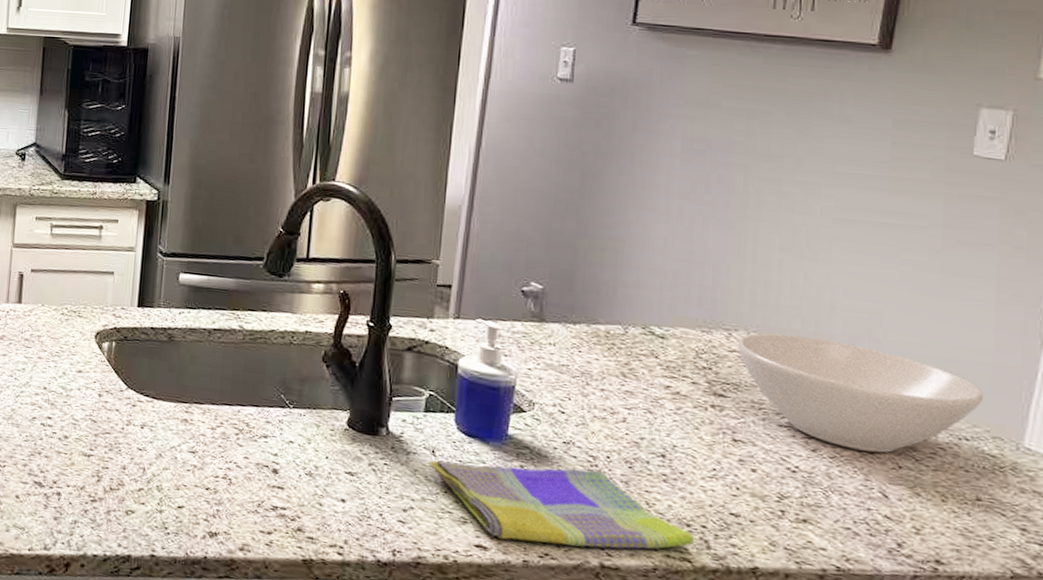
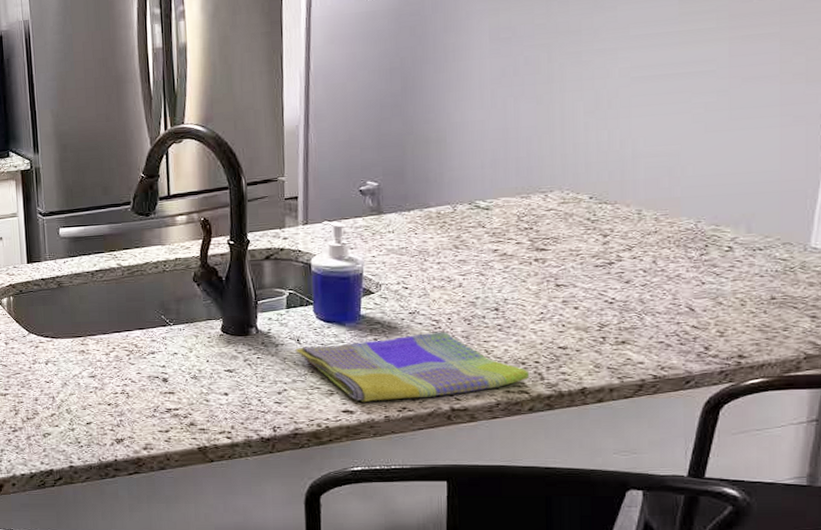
bowl: present [737,333,984,453] -> none [553,185,774,275]

